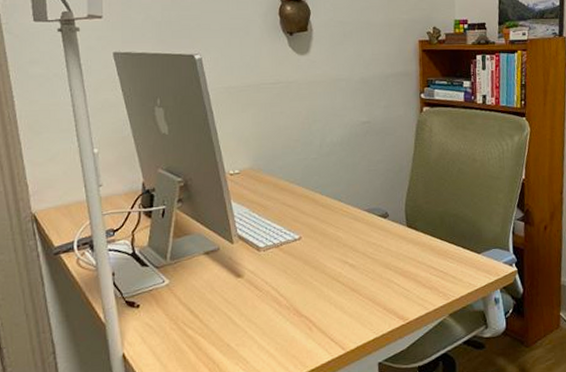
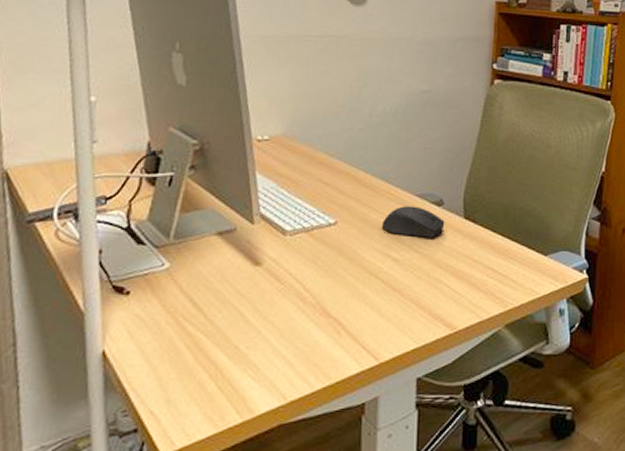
computer mouse: none [339,219,391,246] -> present [382,206,445,238]

